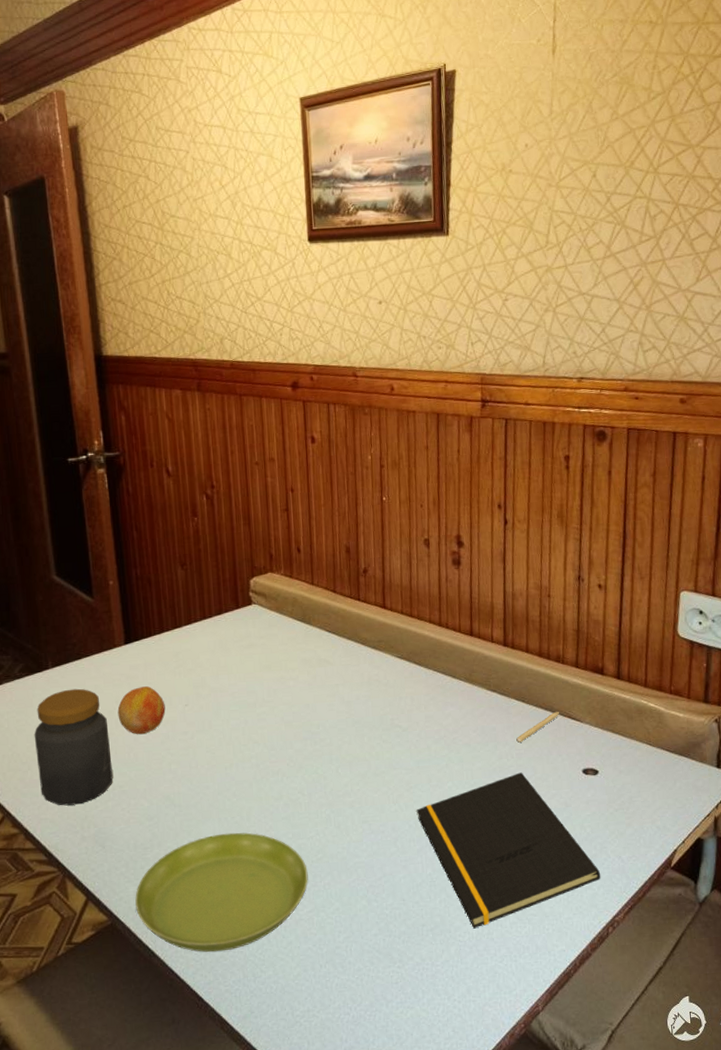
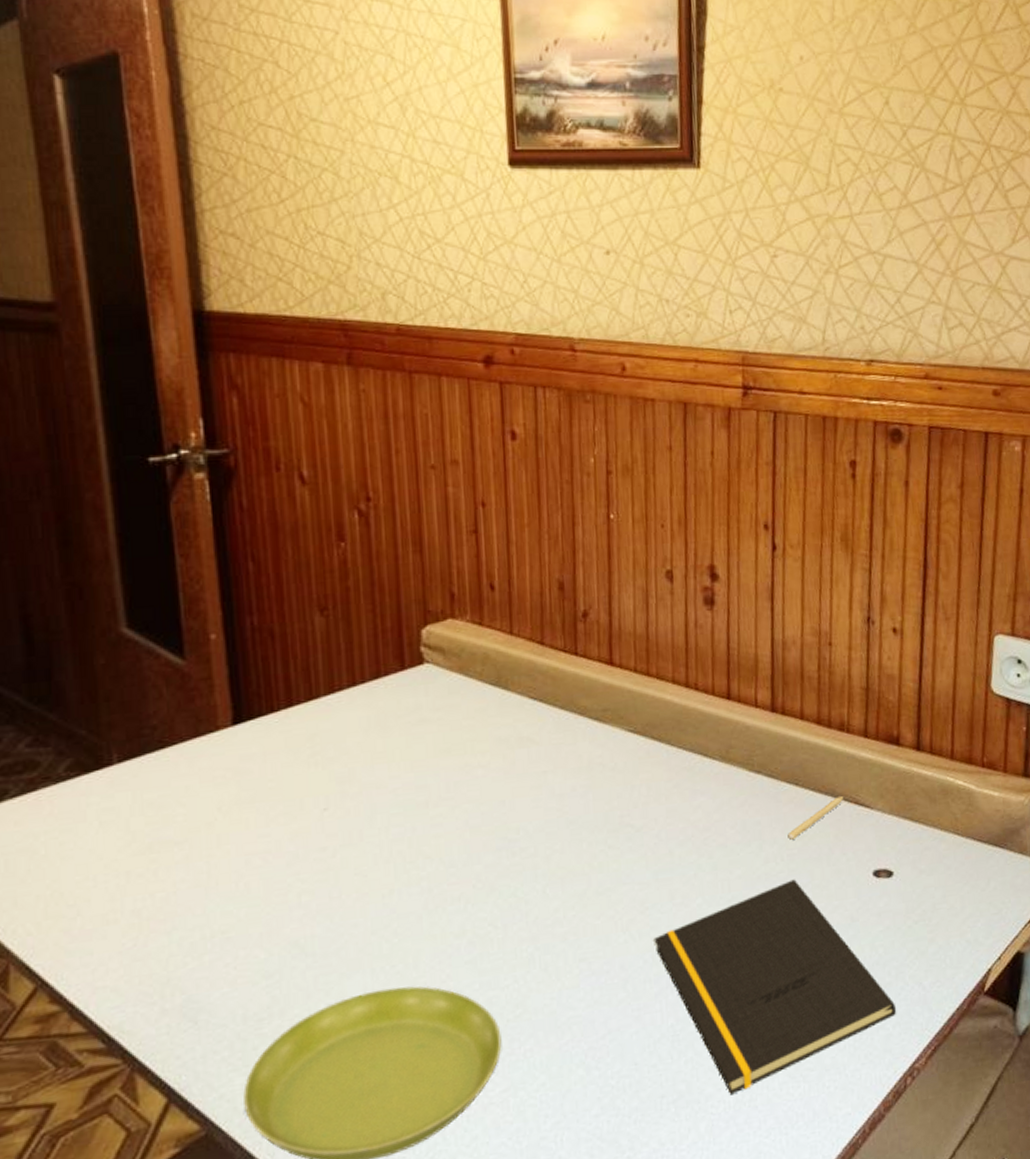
jar: present [34,688,113,806] -> none [87,791,212,966]
fruit: present [117,686,166,735] -> none [220,784,294,855]

